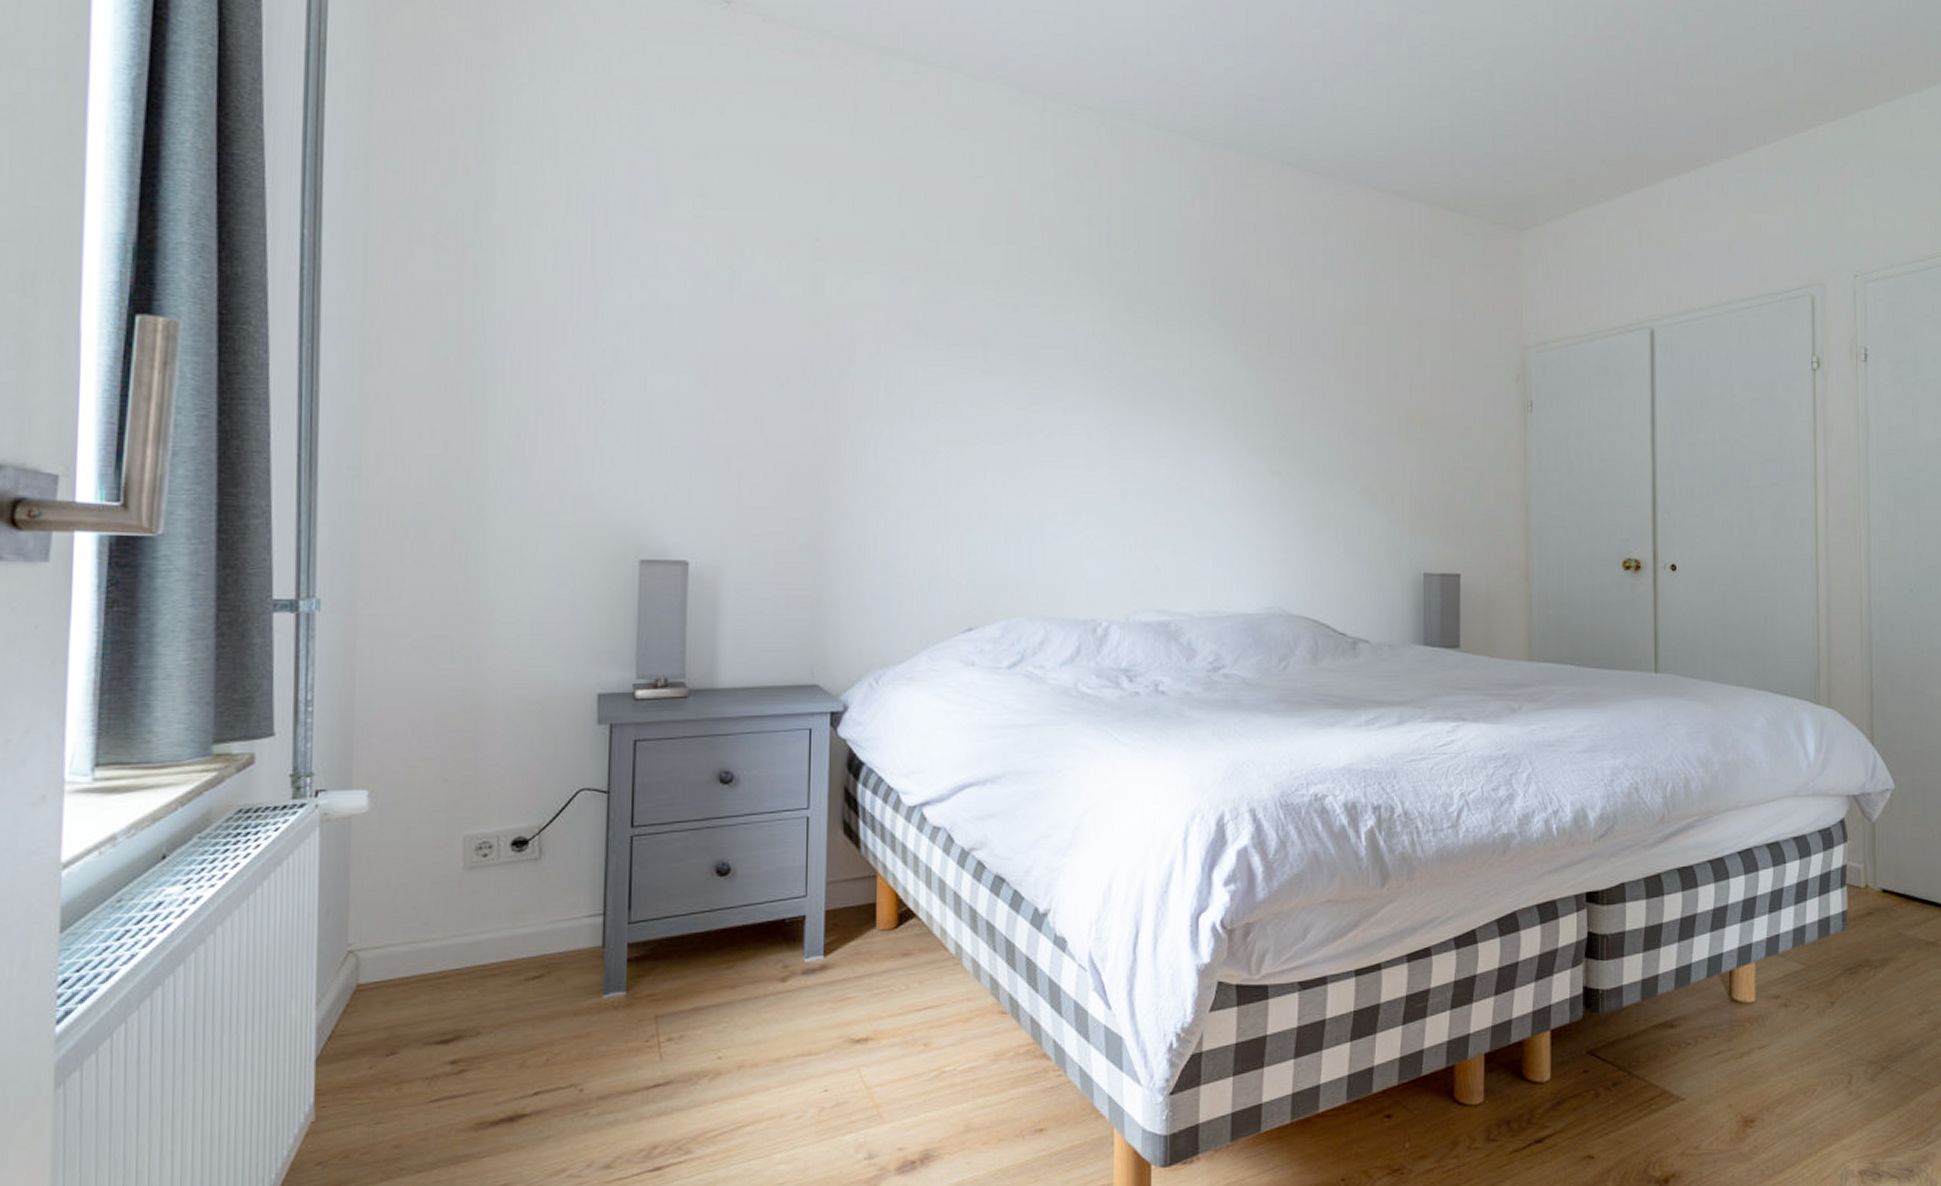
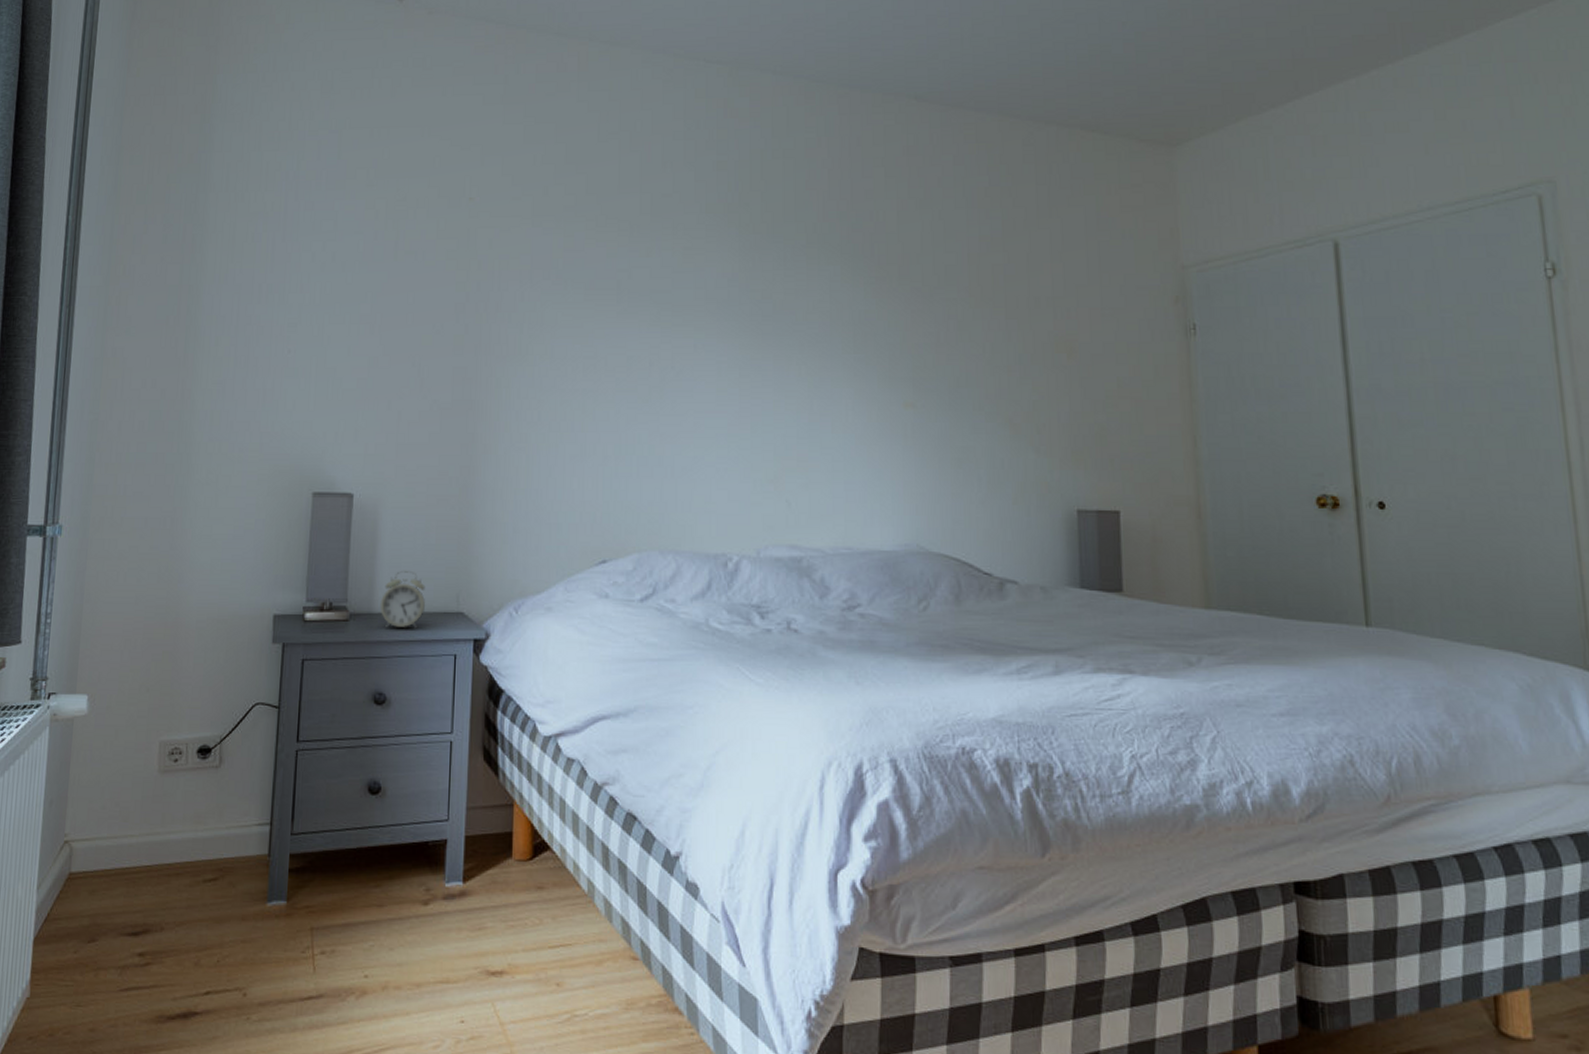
alarm clock: none [723,642,775,704] -> present [379,570,425,629]

